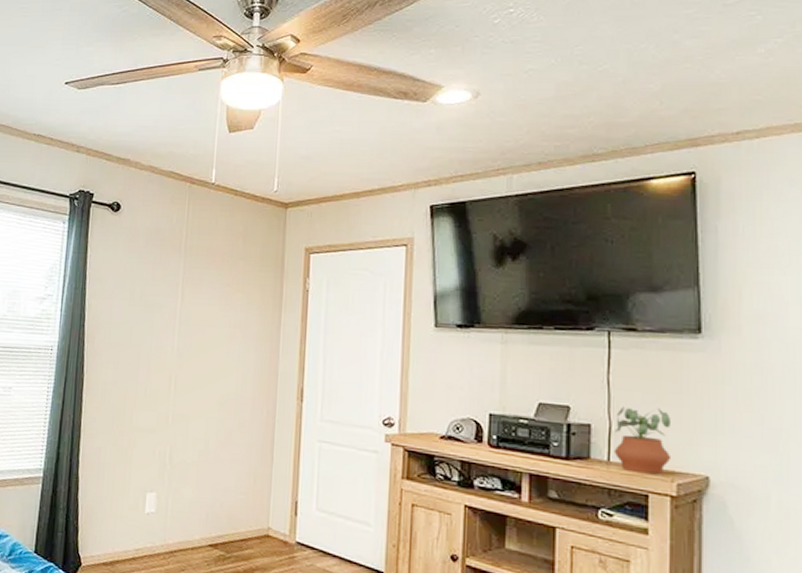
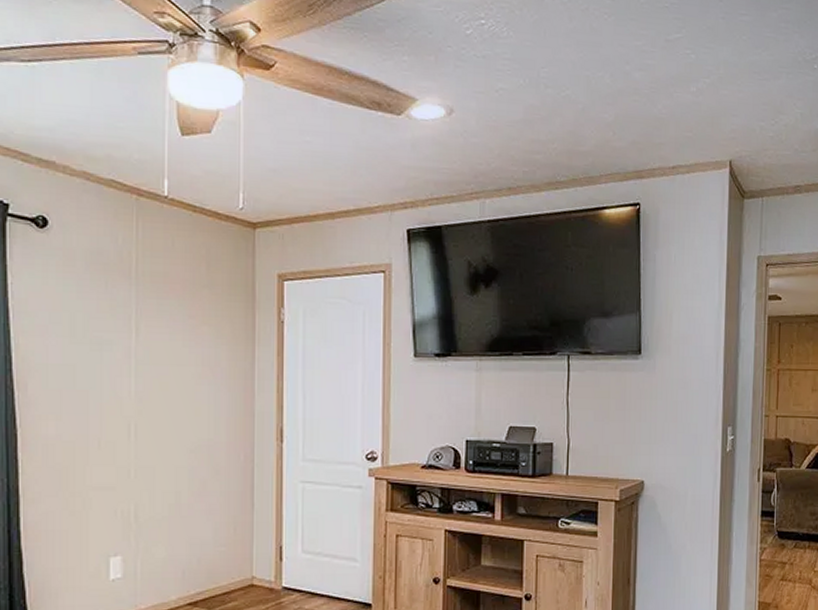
potted plant: present [613,406,672,475] -> none [571,423,616,484]

